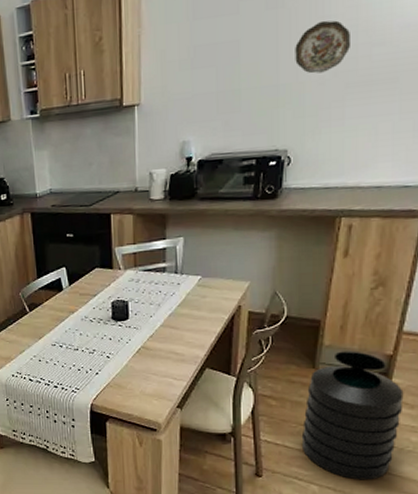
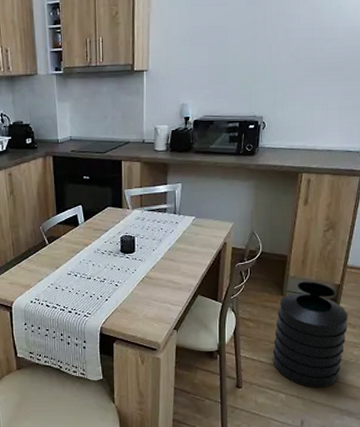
decorative plate: present [295,20,350,74] -> none [269,18,309,58]

